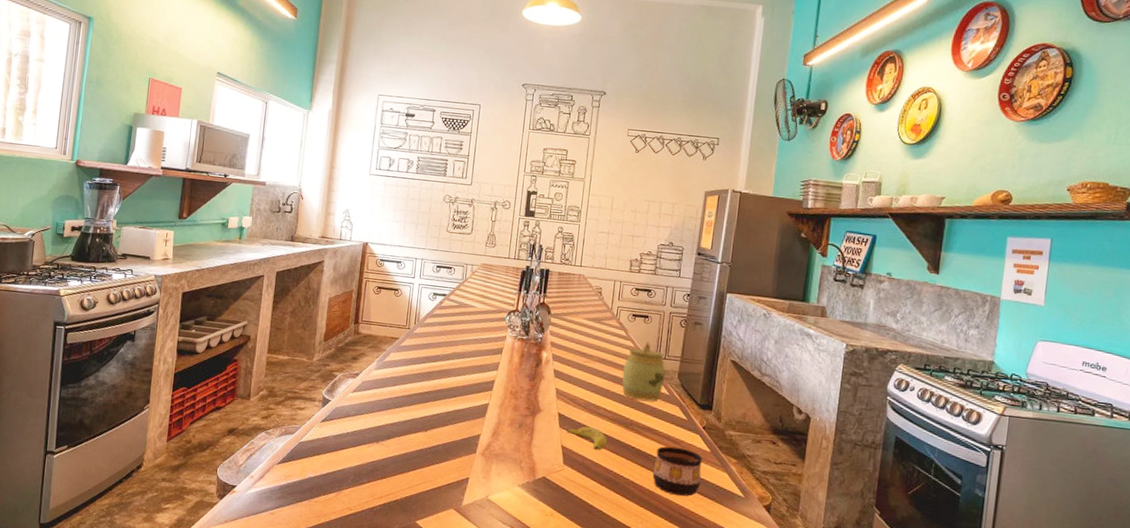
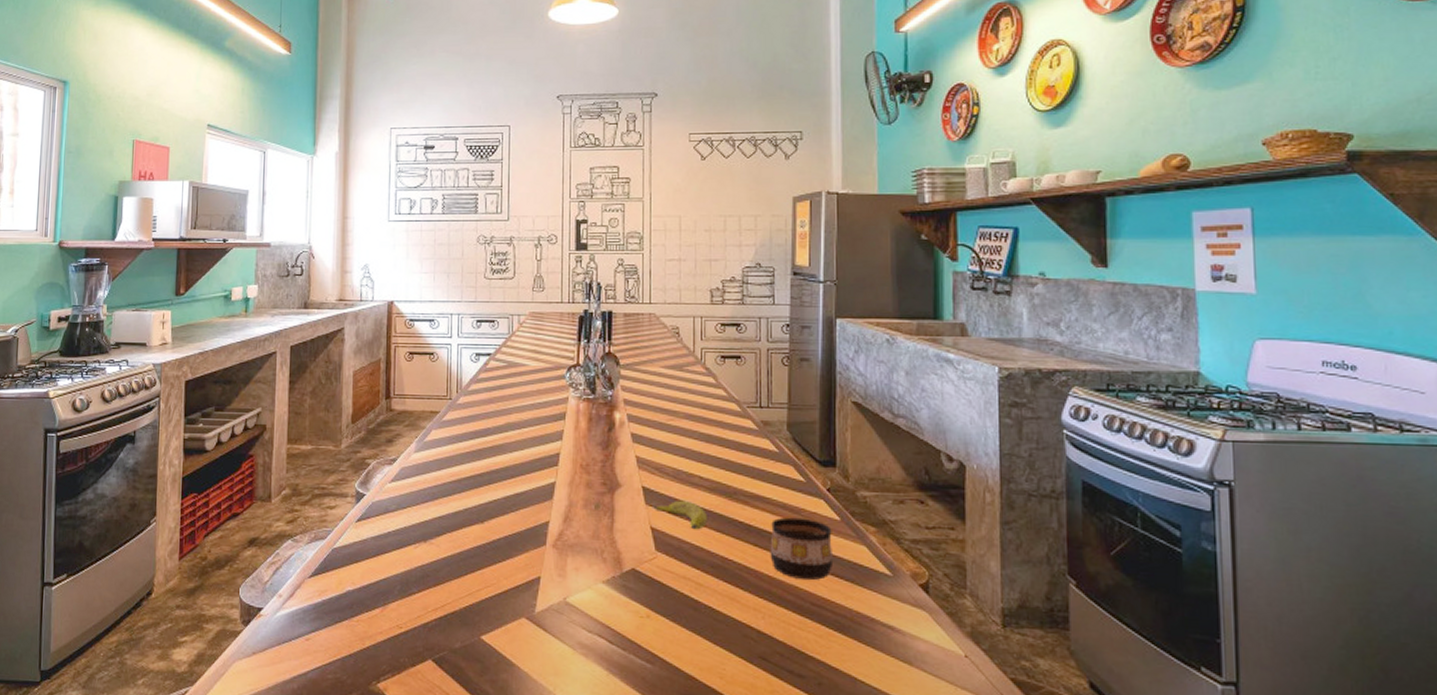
jar: present [622,342,666,401] -> none [716,388,771,462]

